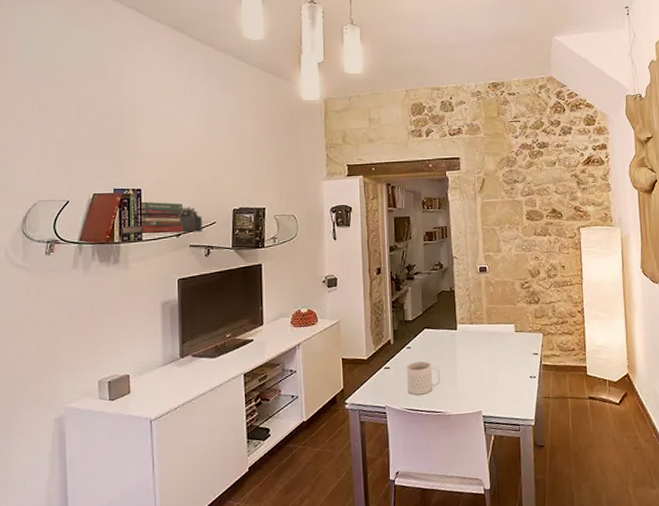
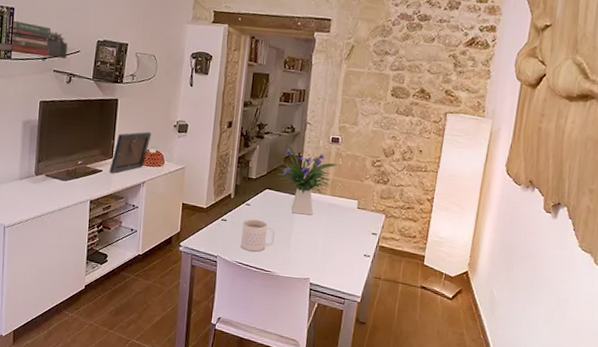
picture frame: none [261,291,301,341] -> present [109,131,152,173]
flower arrangement: none [431,282,490,348] -> present [275,146,338,216]

